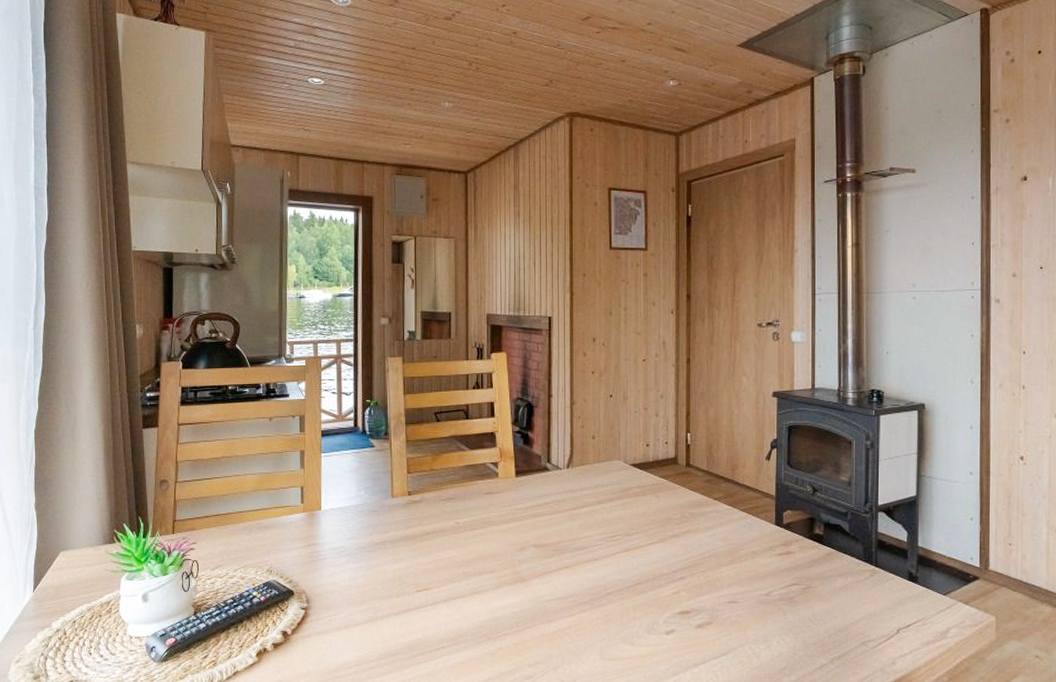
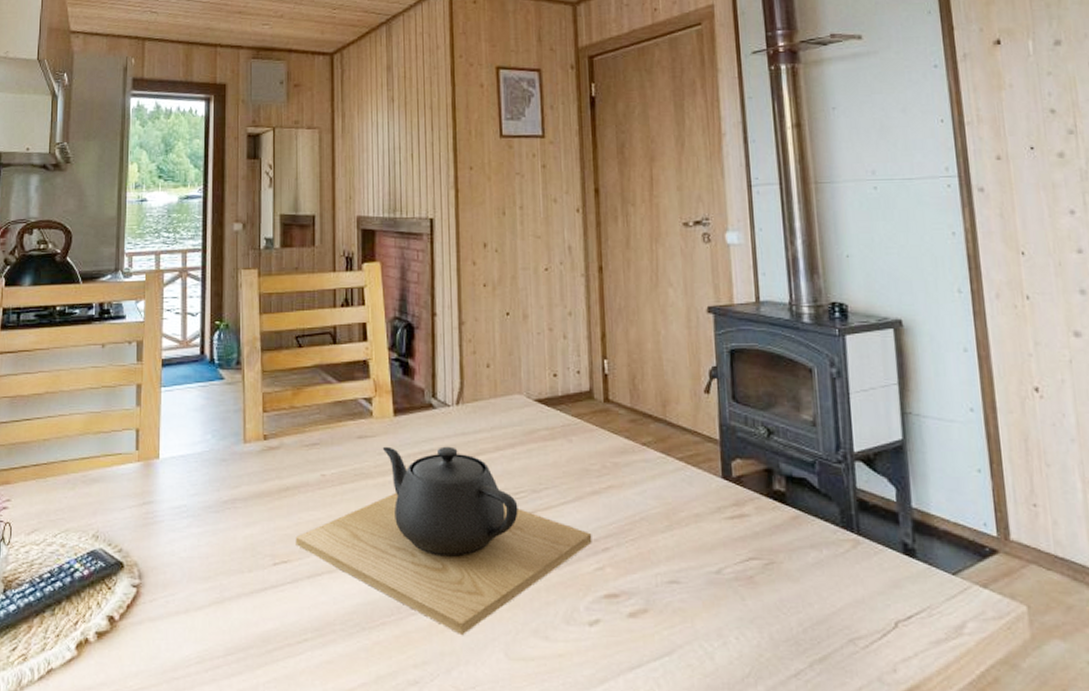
teapot: none [435,500,671,643] -> present [295,446,592,636]

